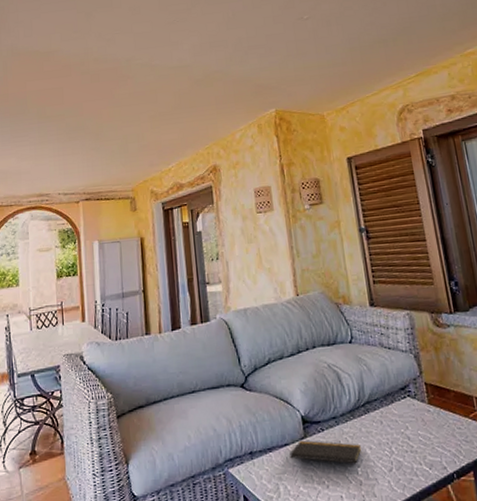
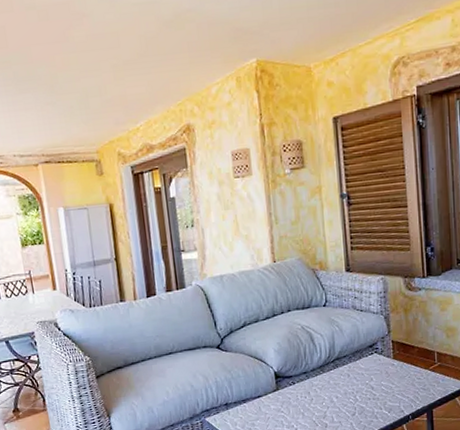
notepad: present [289,440,362,467] -> none [262,392,329,413]

